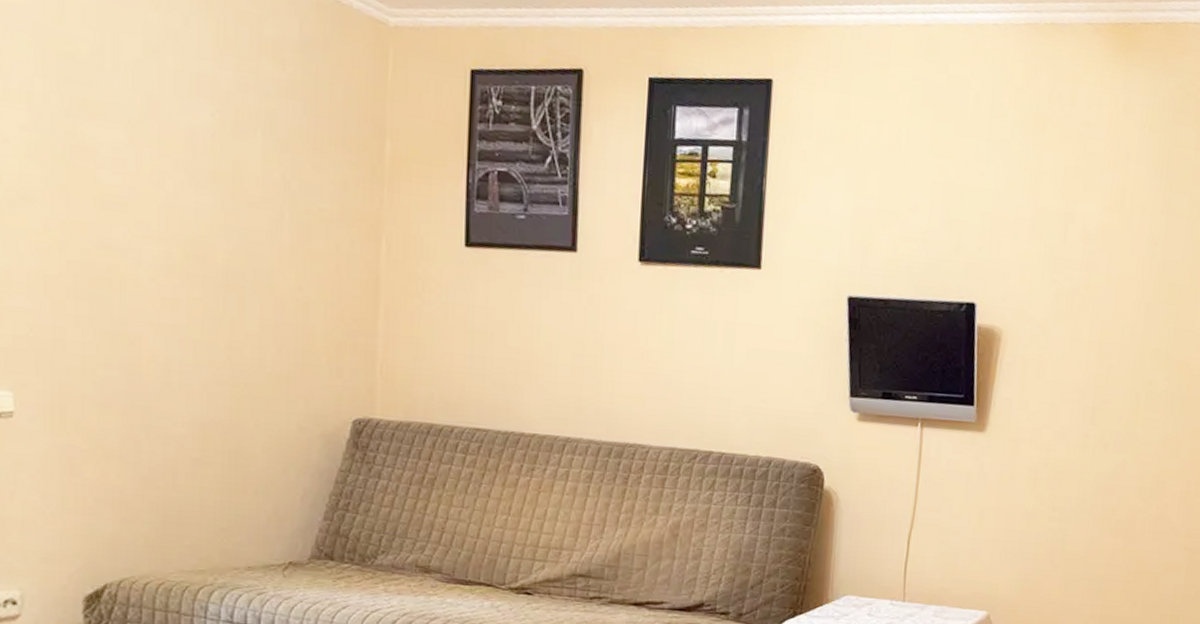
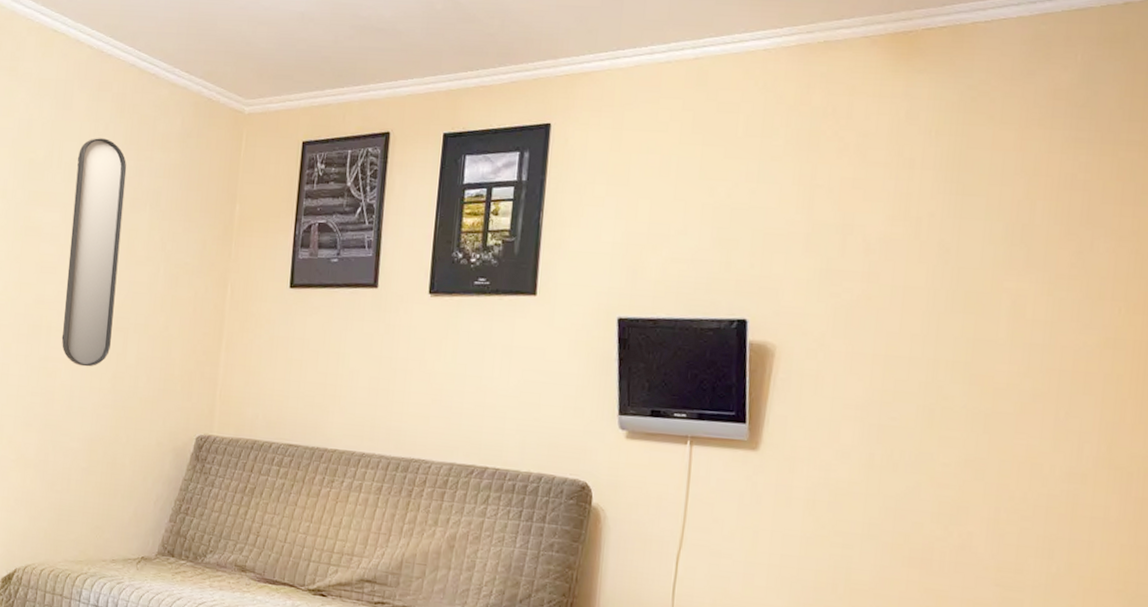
home mirror: none [144,34,223,334] -> present [61,138,127,367]

